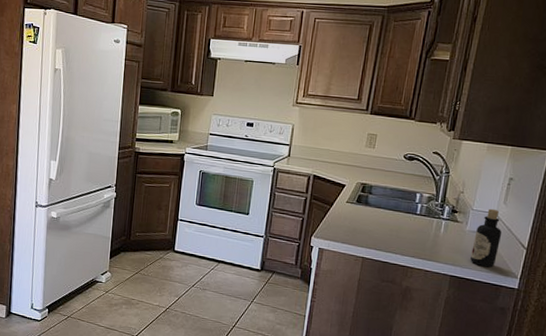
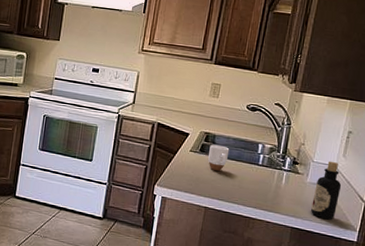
mug: none [365,195,387,221] -> present [208,144,230,171]

